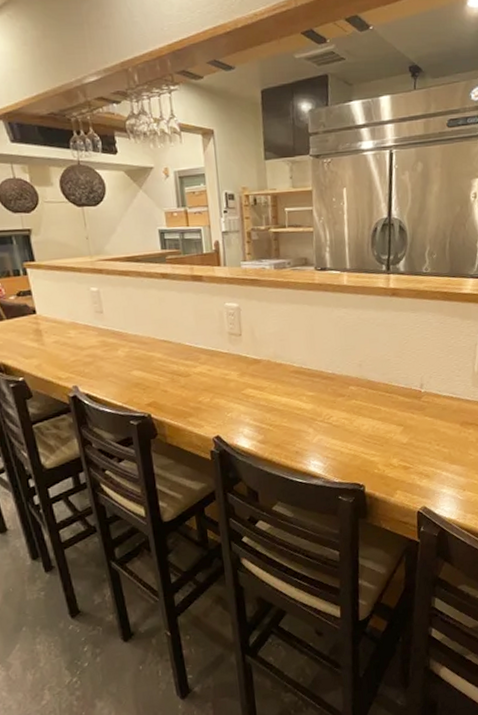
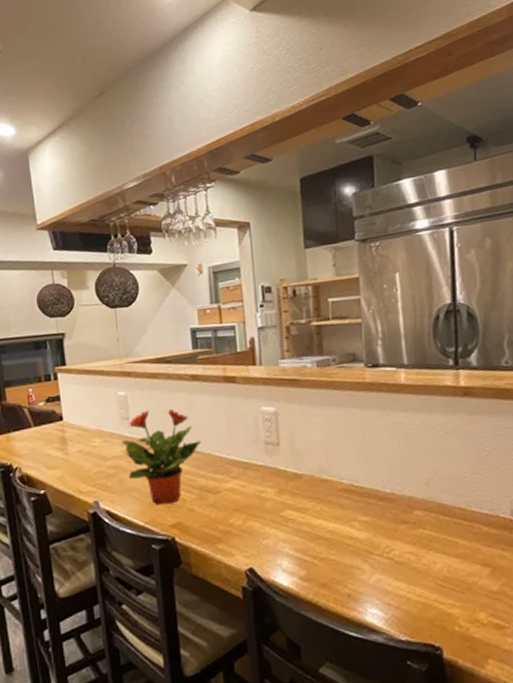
potted plant: none [96,303,172,388] -> present [121,408,201,506]

